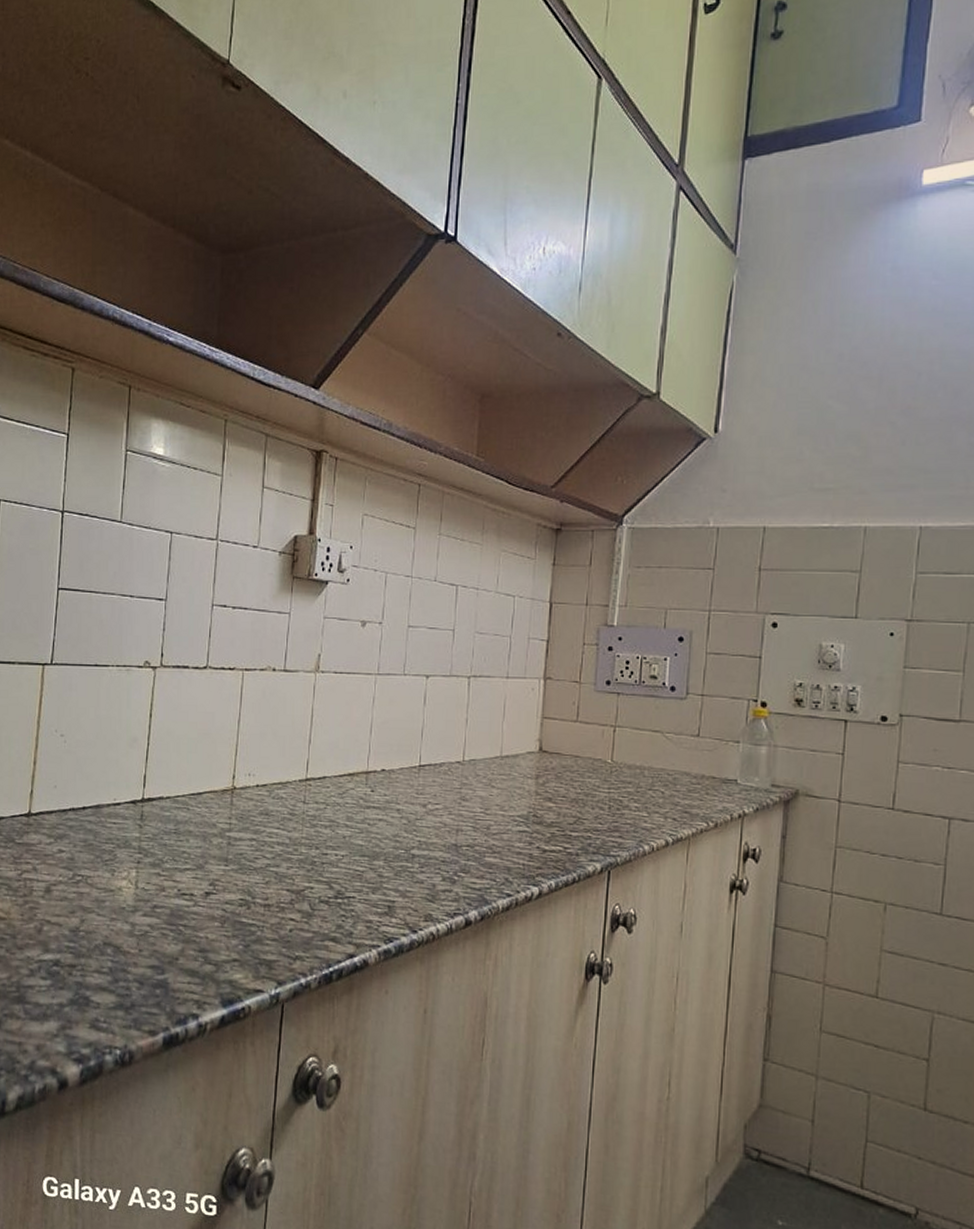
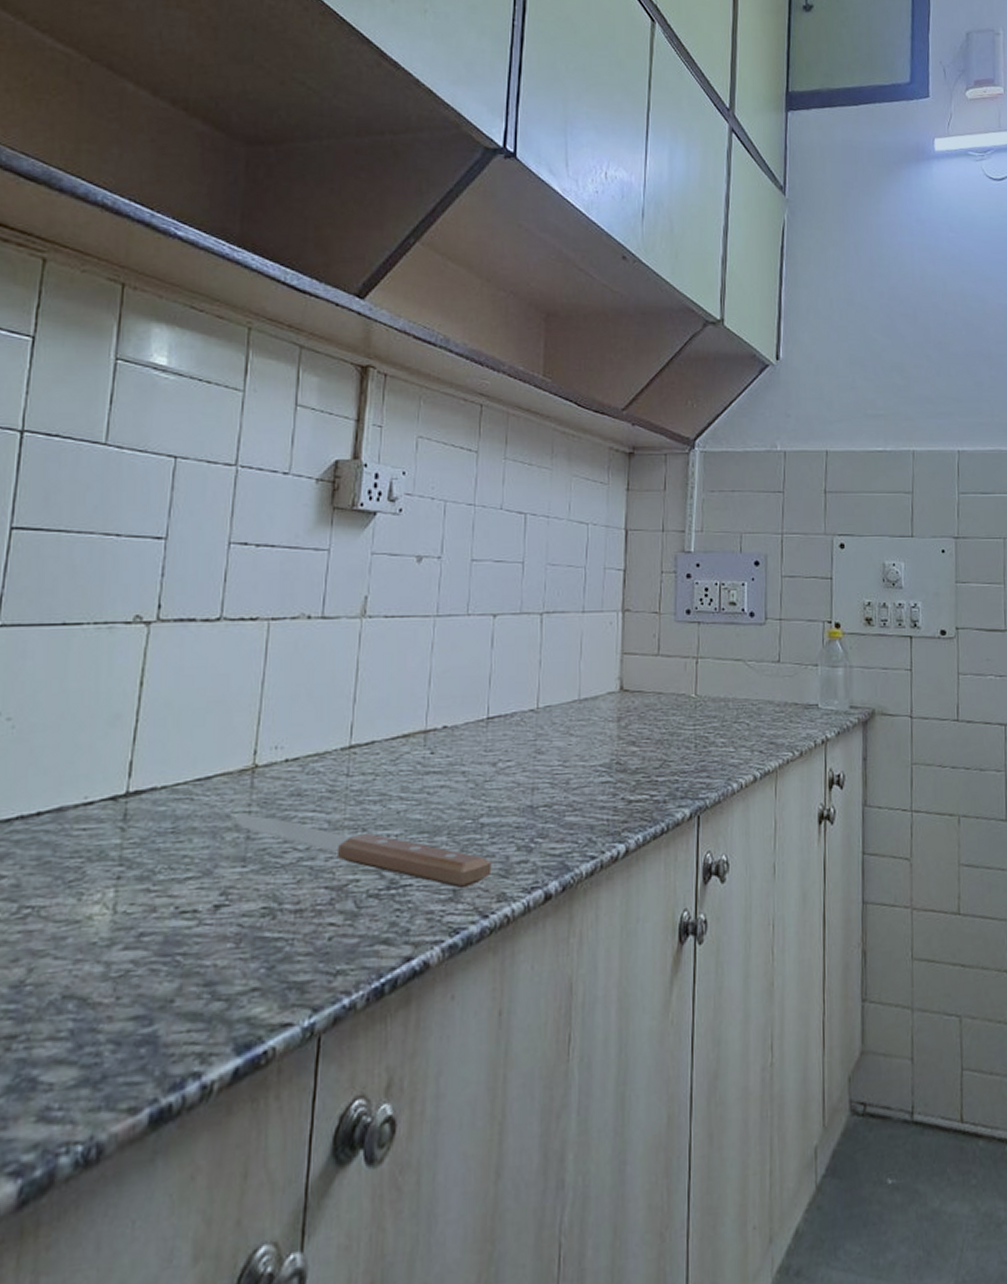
kitchen knife: none [219,824,421,906] -> present [234,813,492,889]

